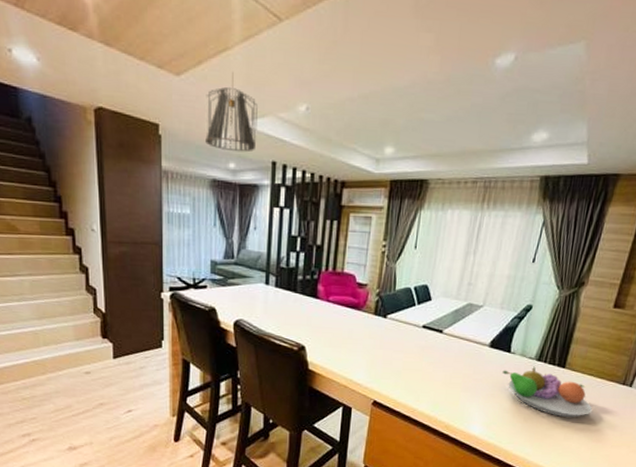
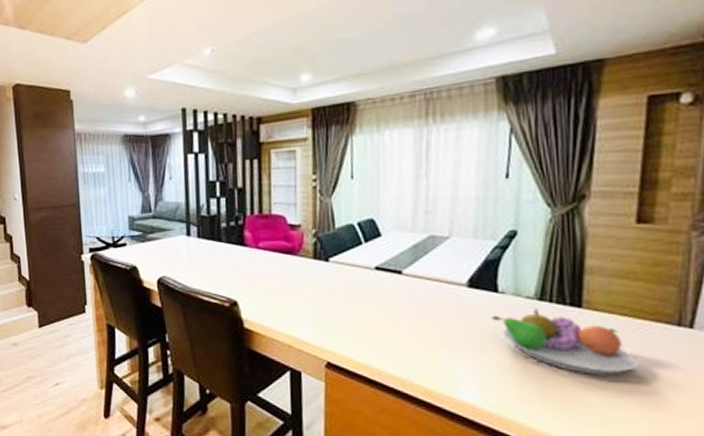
pendant light: present [204,72,258,152] -> none [111,30,164,105]

